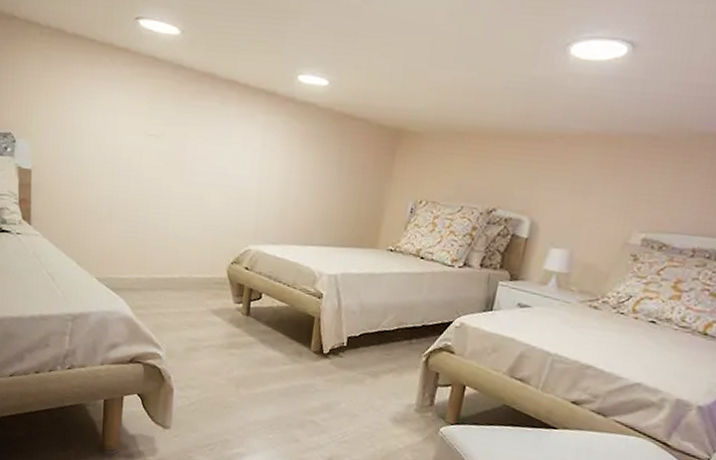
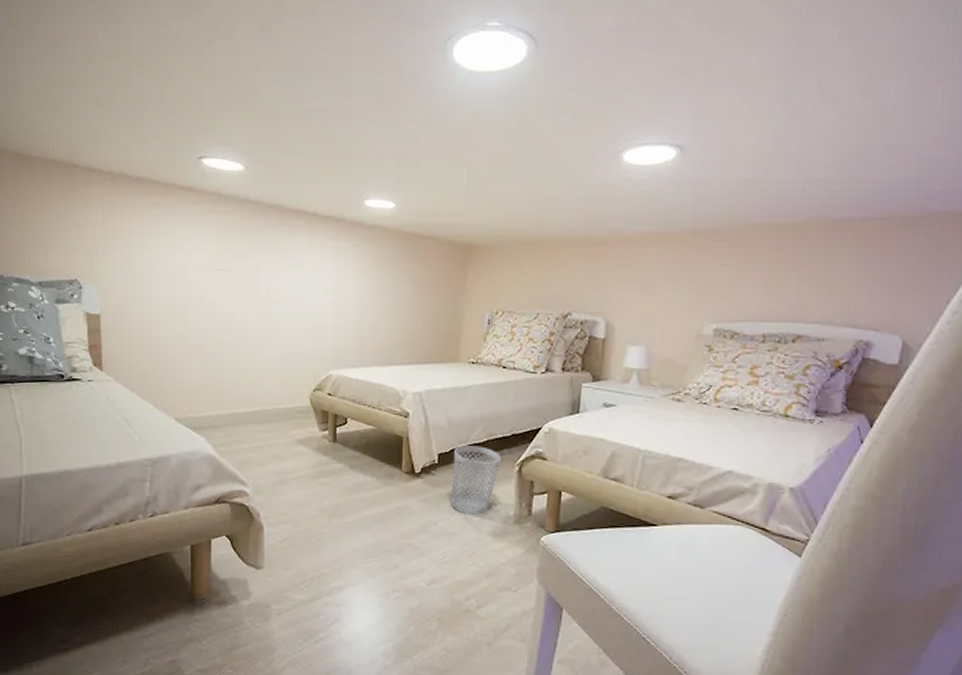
wastebasket: none [356,331,409,400] -> present [452,445,501,515]

